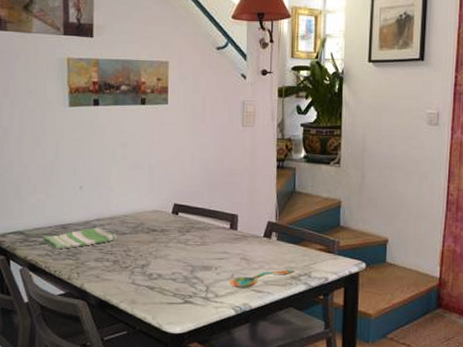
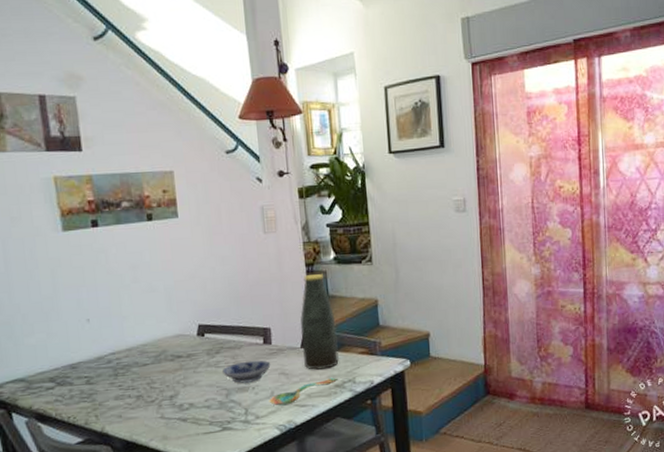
dish towel: present [41,227,117,250] -> none [47,361,138,393]
bowl: none [190,242,234,264] -> present [223,360,271,384]
bottle: none [265,170,299,260] -> present [300,274,339,370]

